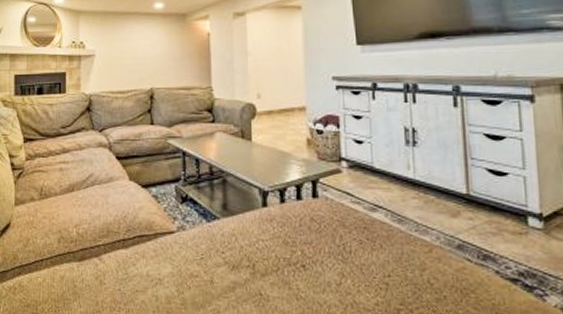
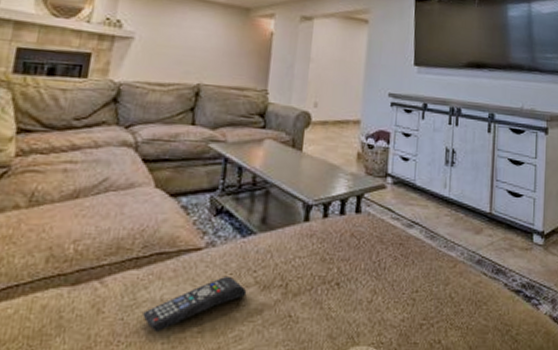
remote control: none [135,257,218,302] -> present [142,277,247,332]

